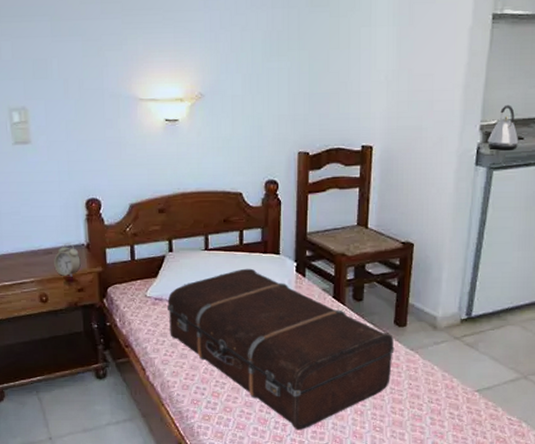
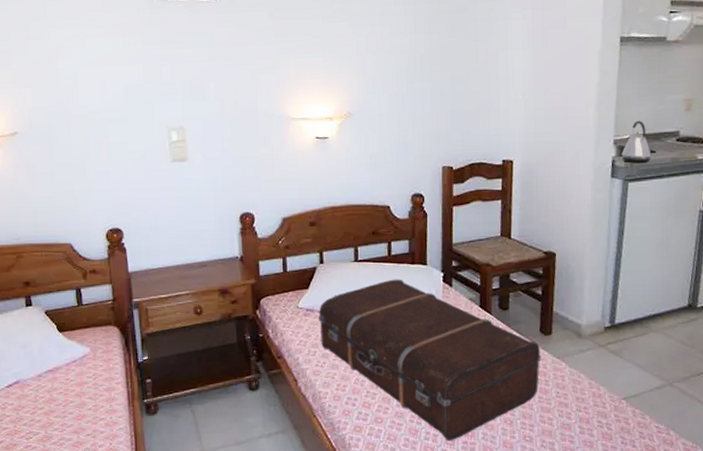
alarm clock: present [54,243,81,277] -> none [208,256,235,289]

